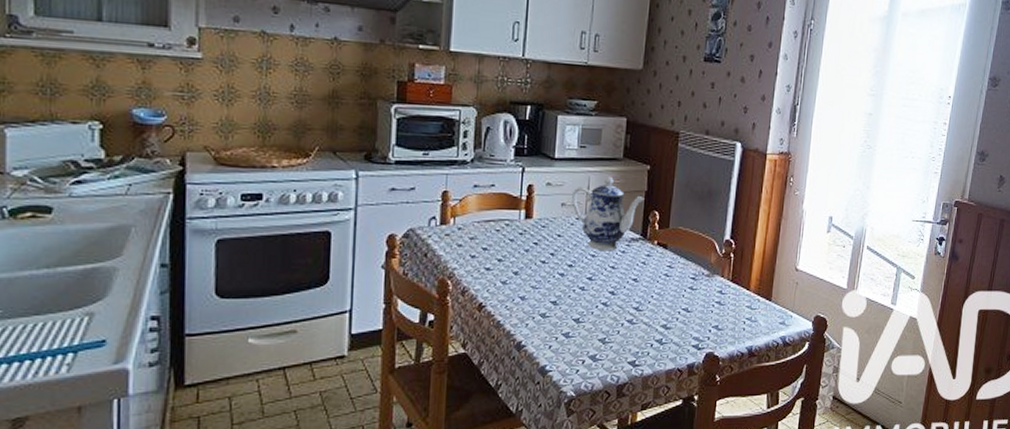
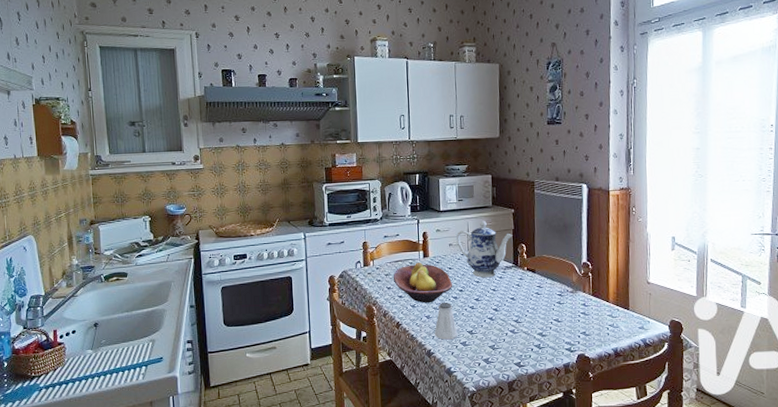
fruit bowl: none [480,224,560,280] -> present [393,262,452,304]
saltshaker: none [528,280,560,329] -> present [434,302,458,340]

